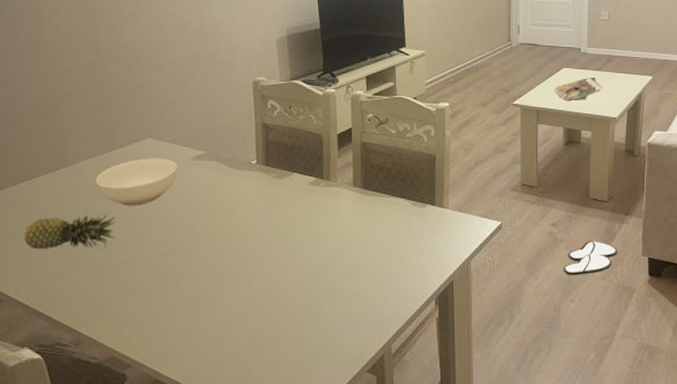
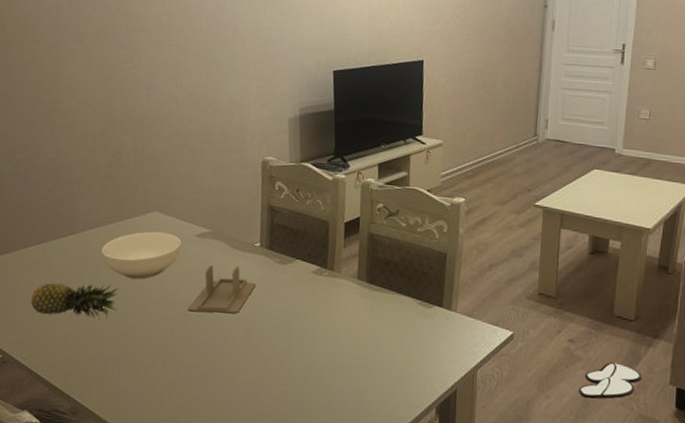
napkin holder: none [188,184,255,232] -> present [188,265,257,314]
magazine: present [553,77,603,100] -> none [581,181,637,207]

